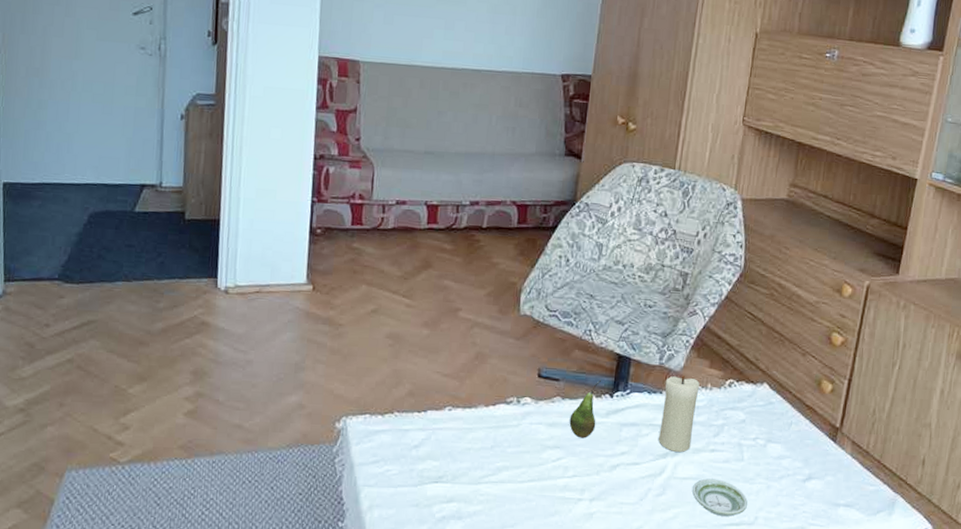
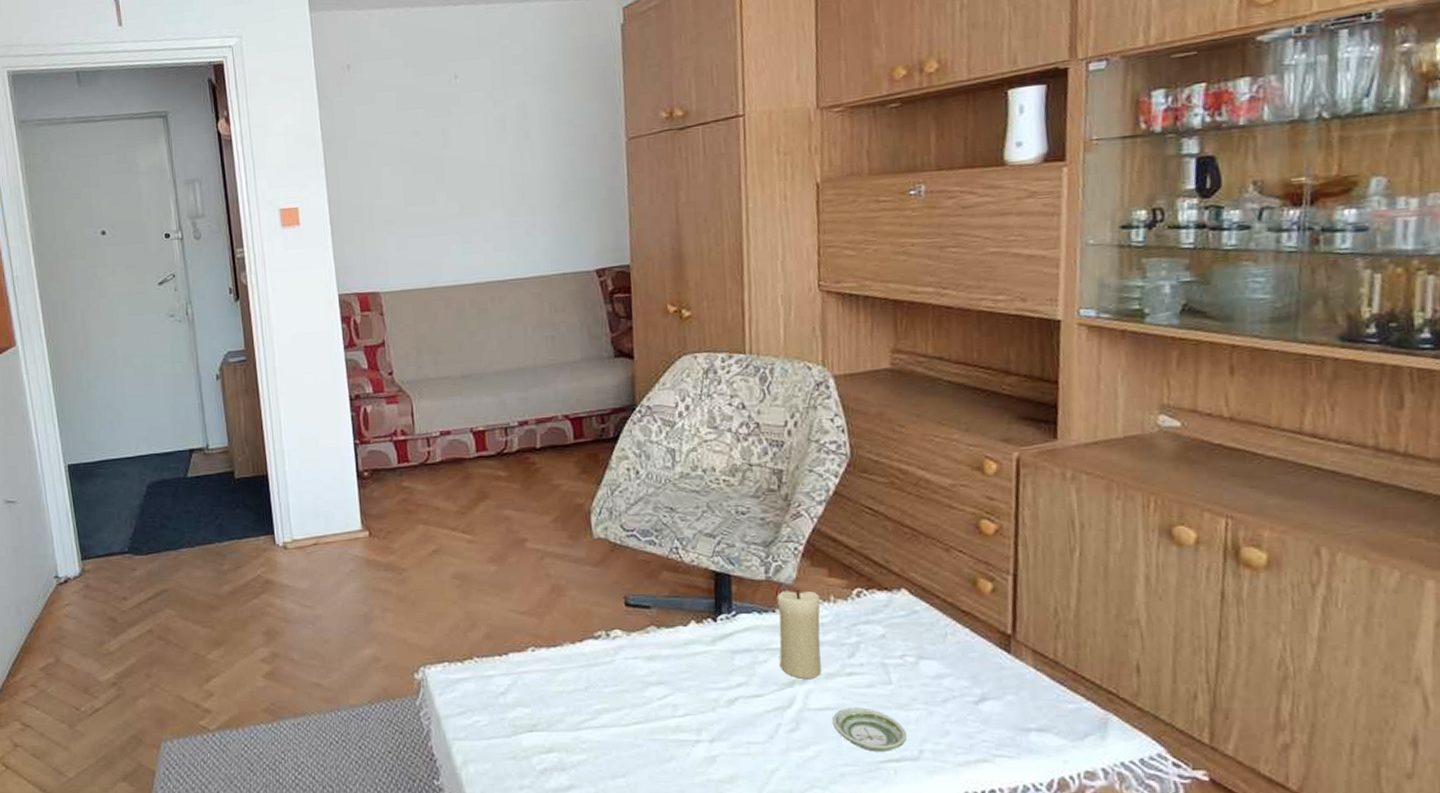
fruit: present [569,379,601,438] -> none [669,602,702,671]

